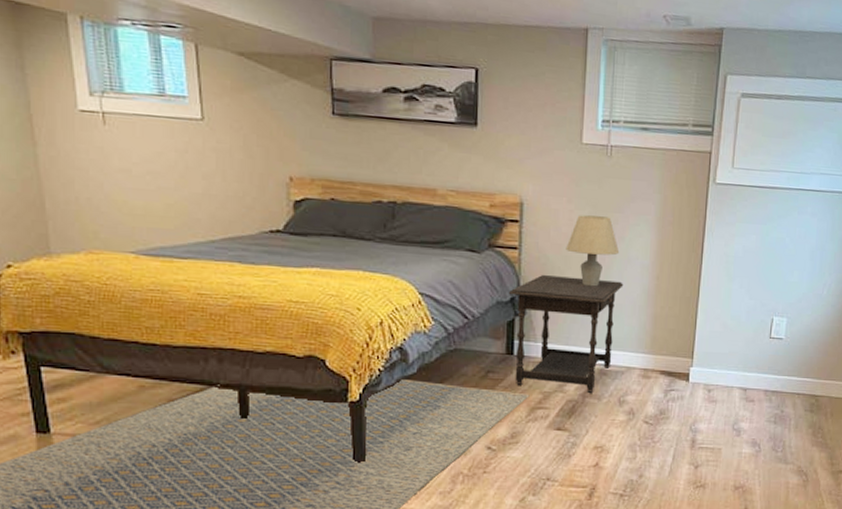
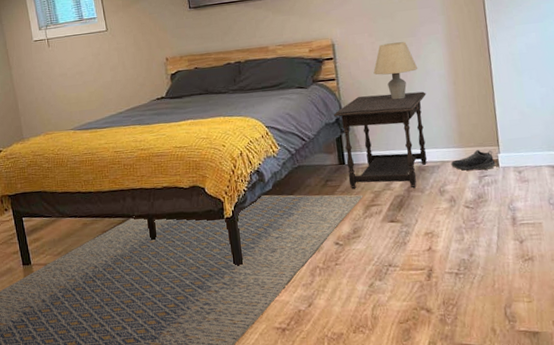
shoe: none [637,358,687,383] -> present [451,149,497,171]

